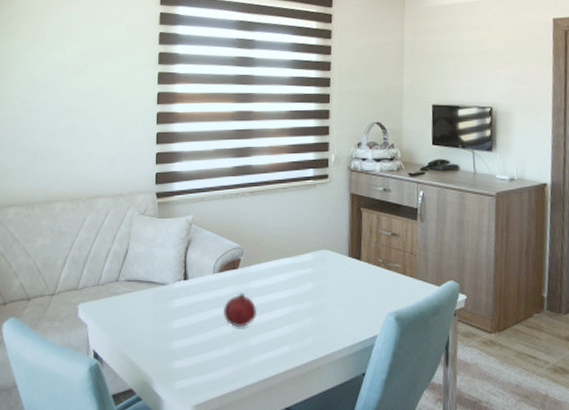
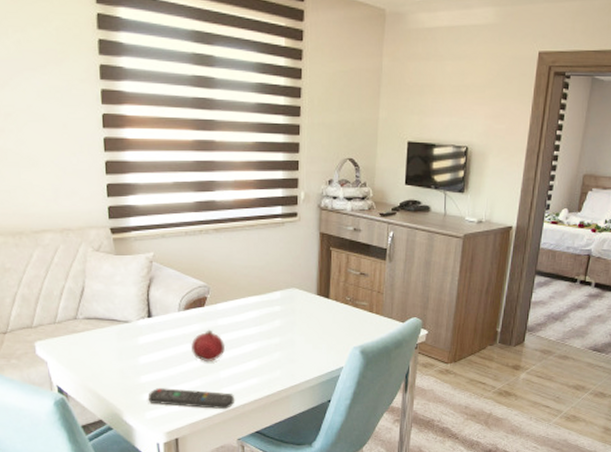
remote control: none [178,355,264,381] -> present [147,388,234,410]

